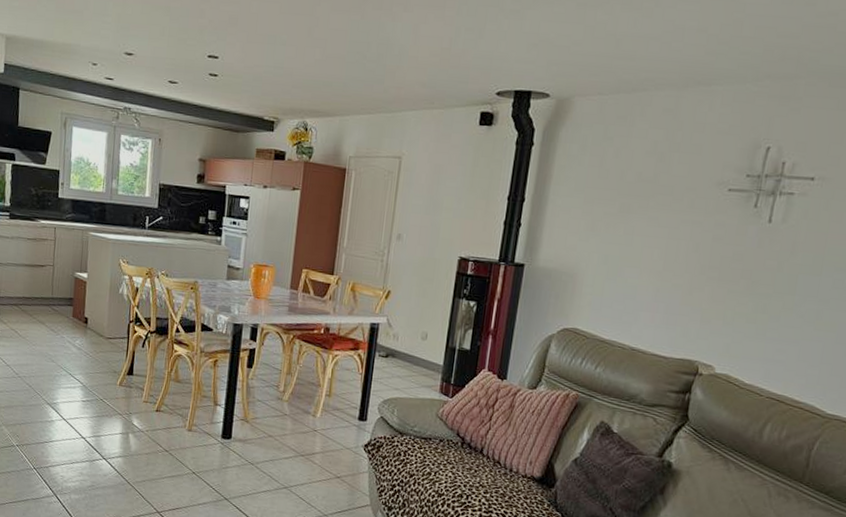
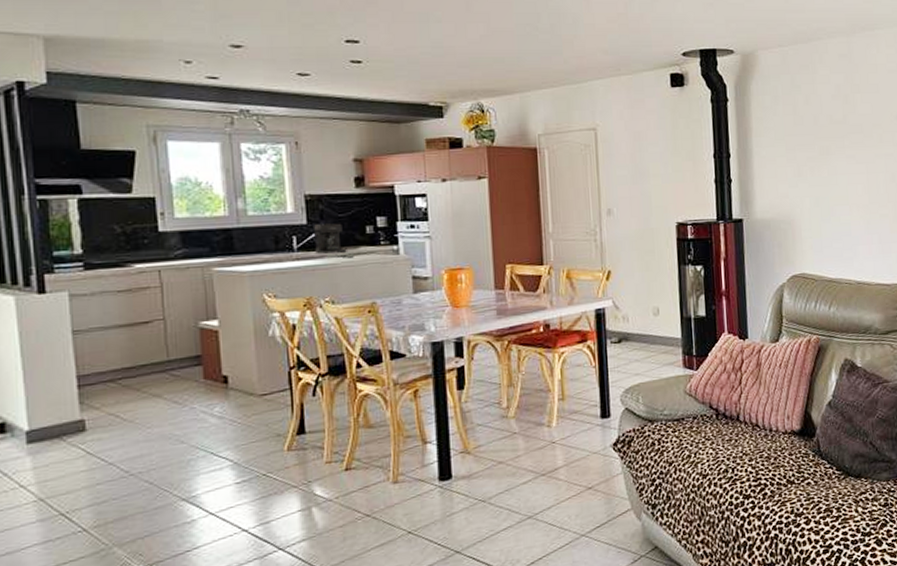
coffee maker: none [160,209,183,236] -> present [314,223,347,255]

